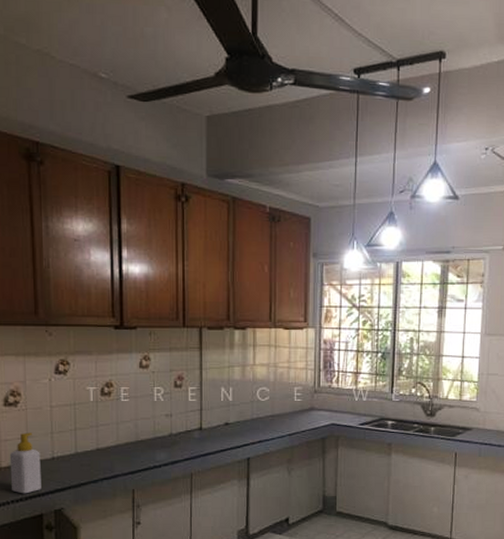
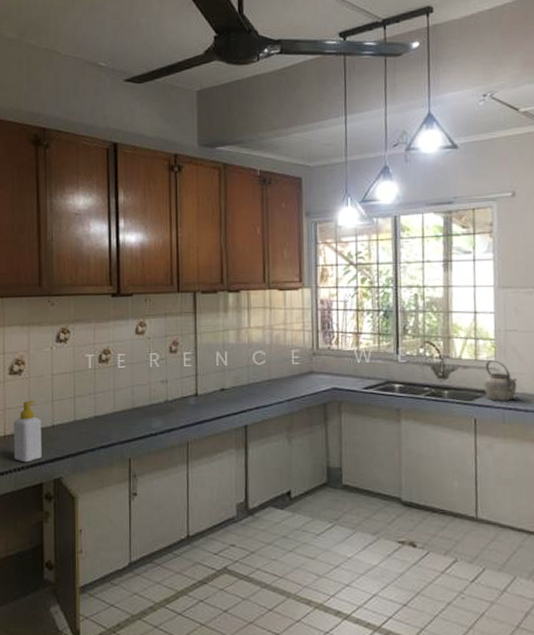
kettle: none [465,399,493,437] -> present [484,359,517,401]

